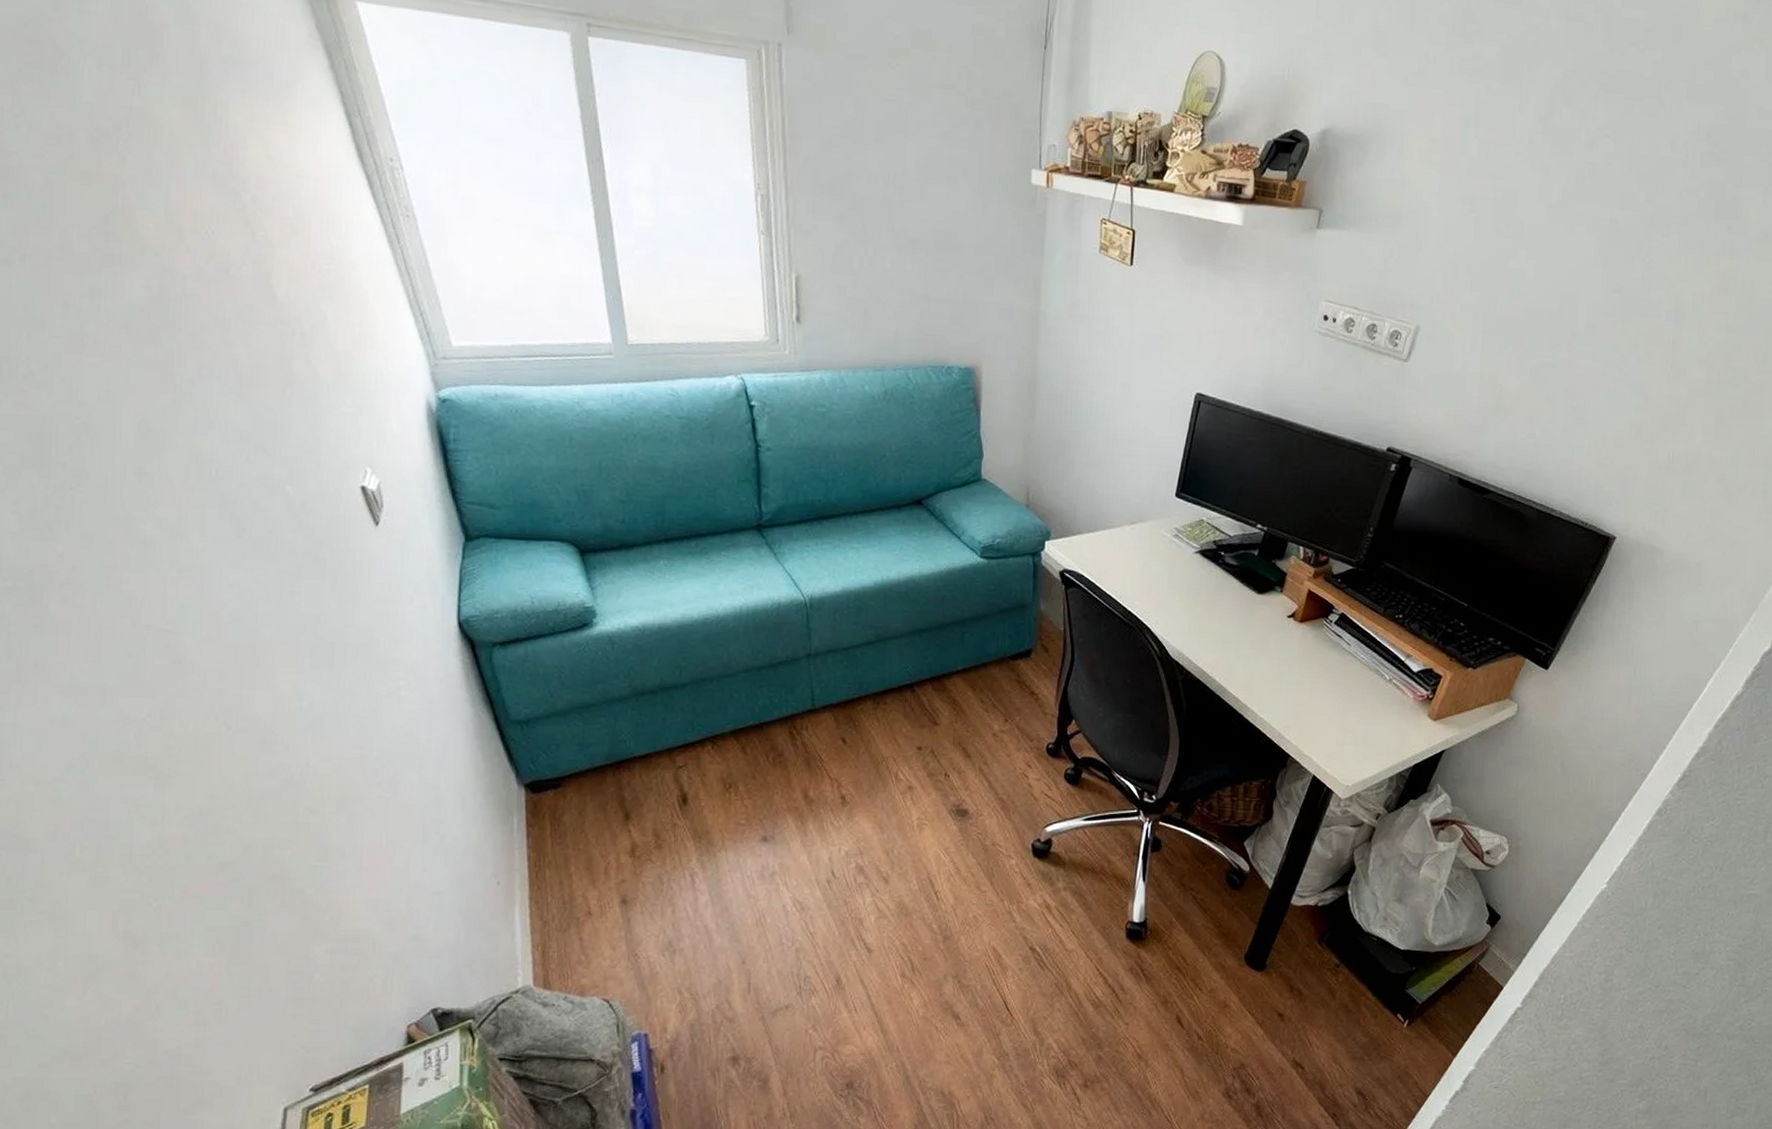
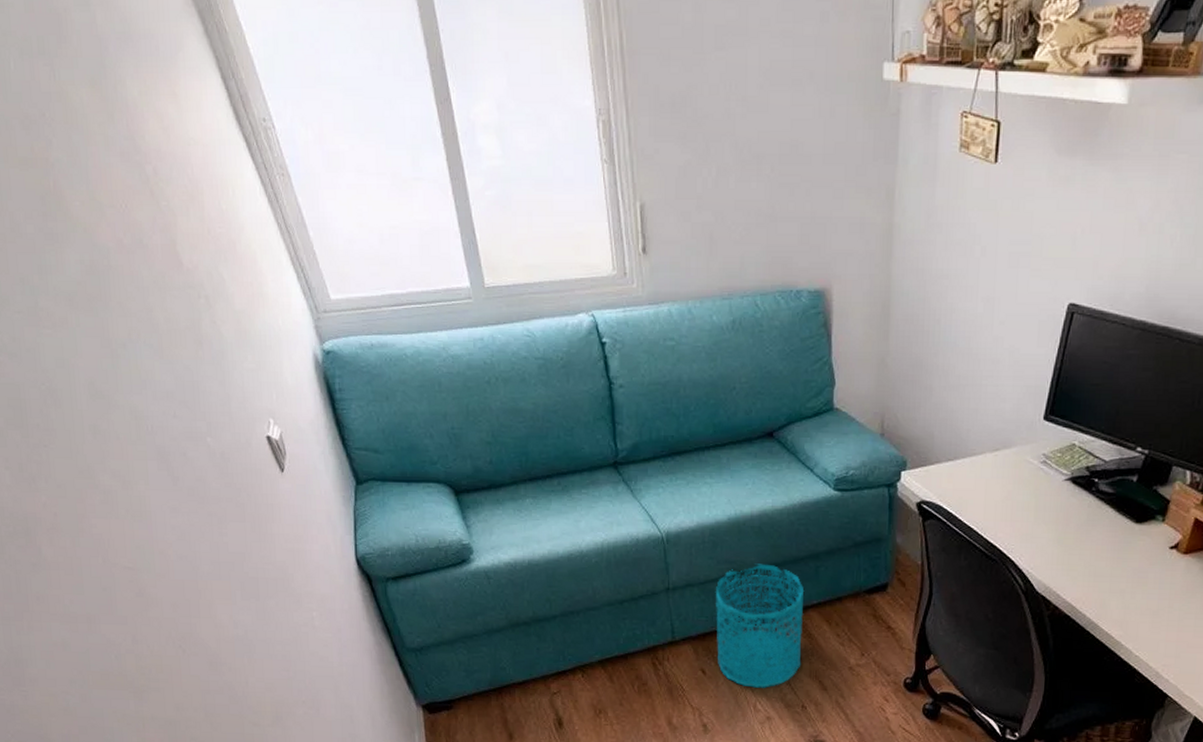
wastebasket: none [858,629,950,757] -> present [715,563,805,688]

